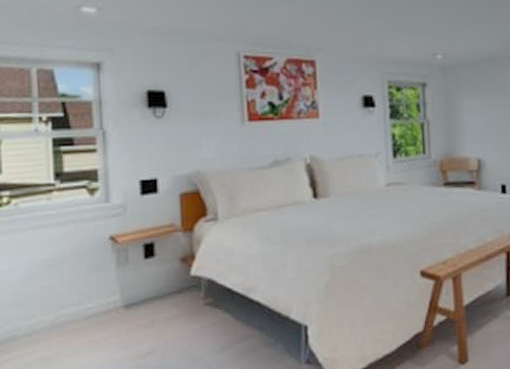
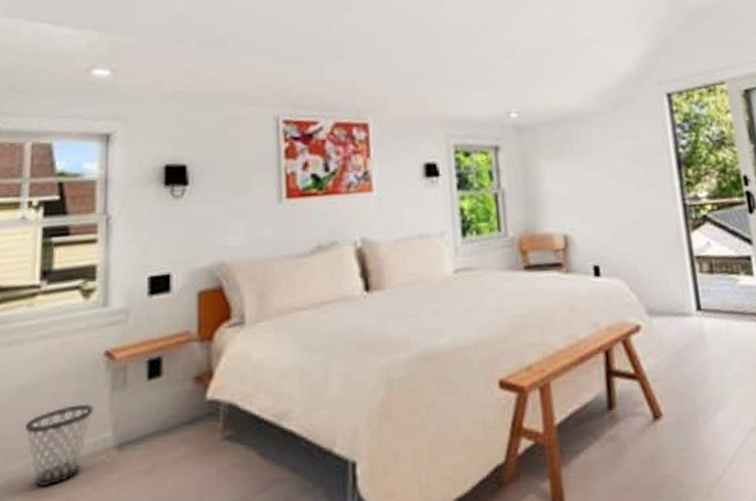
wastebasket: none [54,274,104,332] -> present [25,403,94,487]

